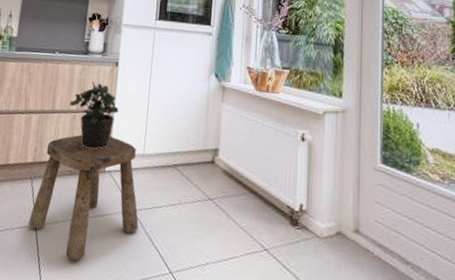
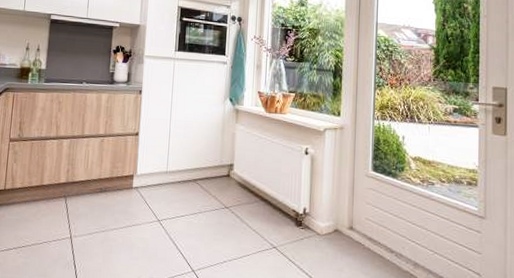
stool: present [28,134,139,261] -> none [63,156,164,266]
potted plant: present [70,81,119,150] -> none [98,108,143,169]

